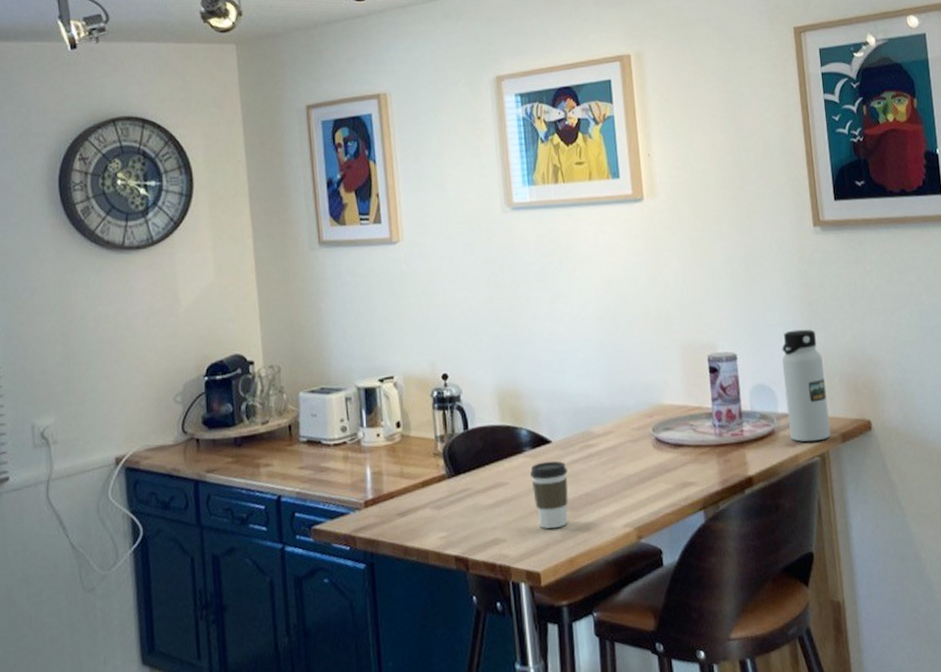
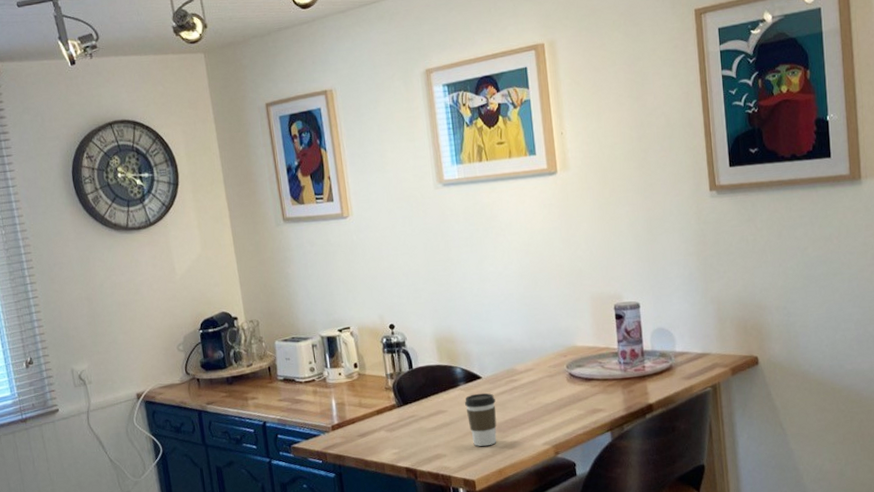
water bottle: present [781,329,830,442] -> none [679,280,721,375]

